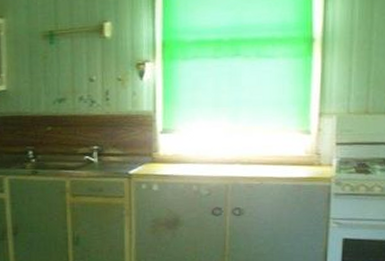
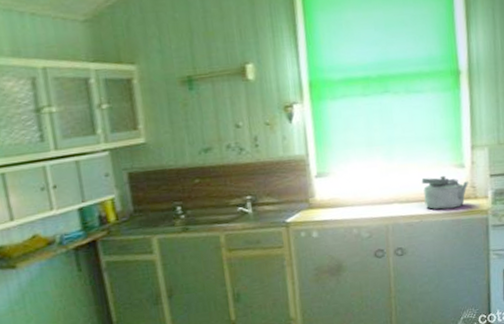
kettle: none [265,140,314,174] -> present [421,175,469,210]

